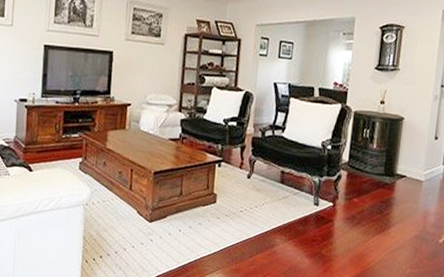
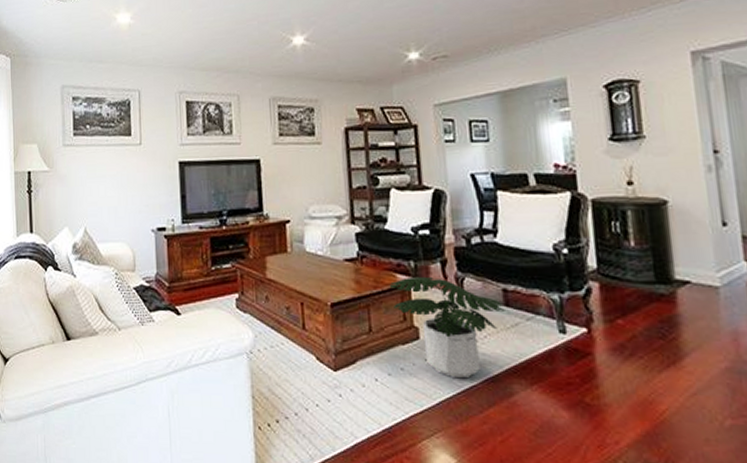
potted plant: none [200,156,280,232] -> present [389,276,505,377]

